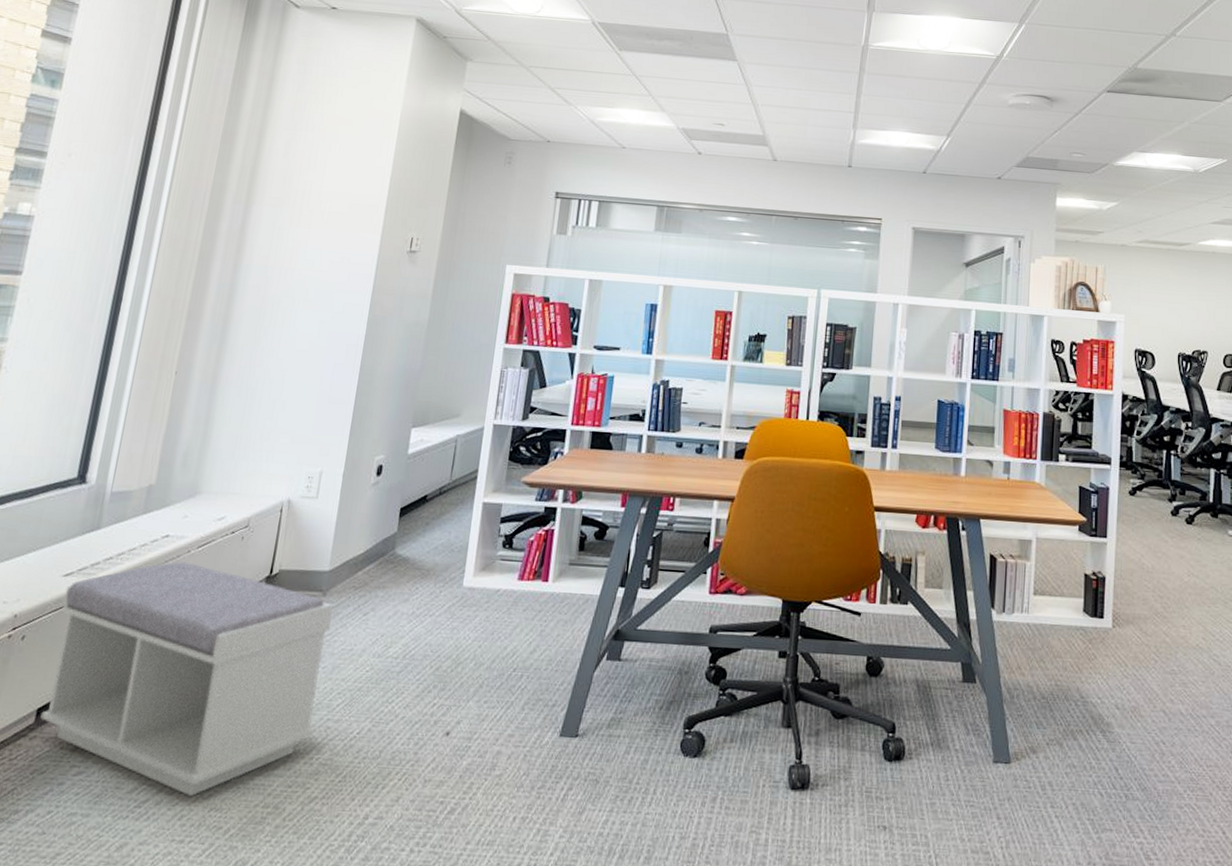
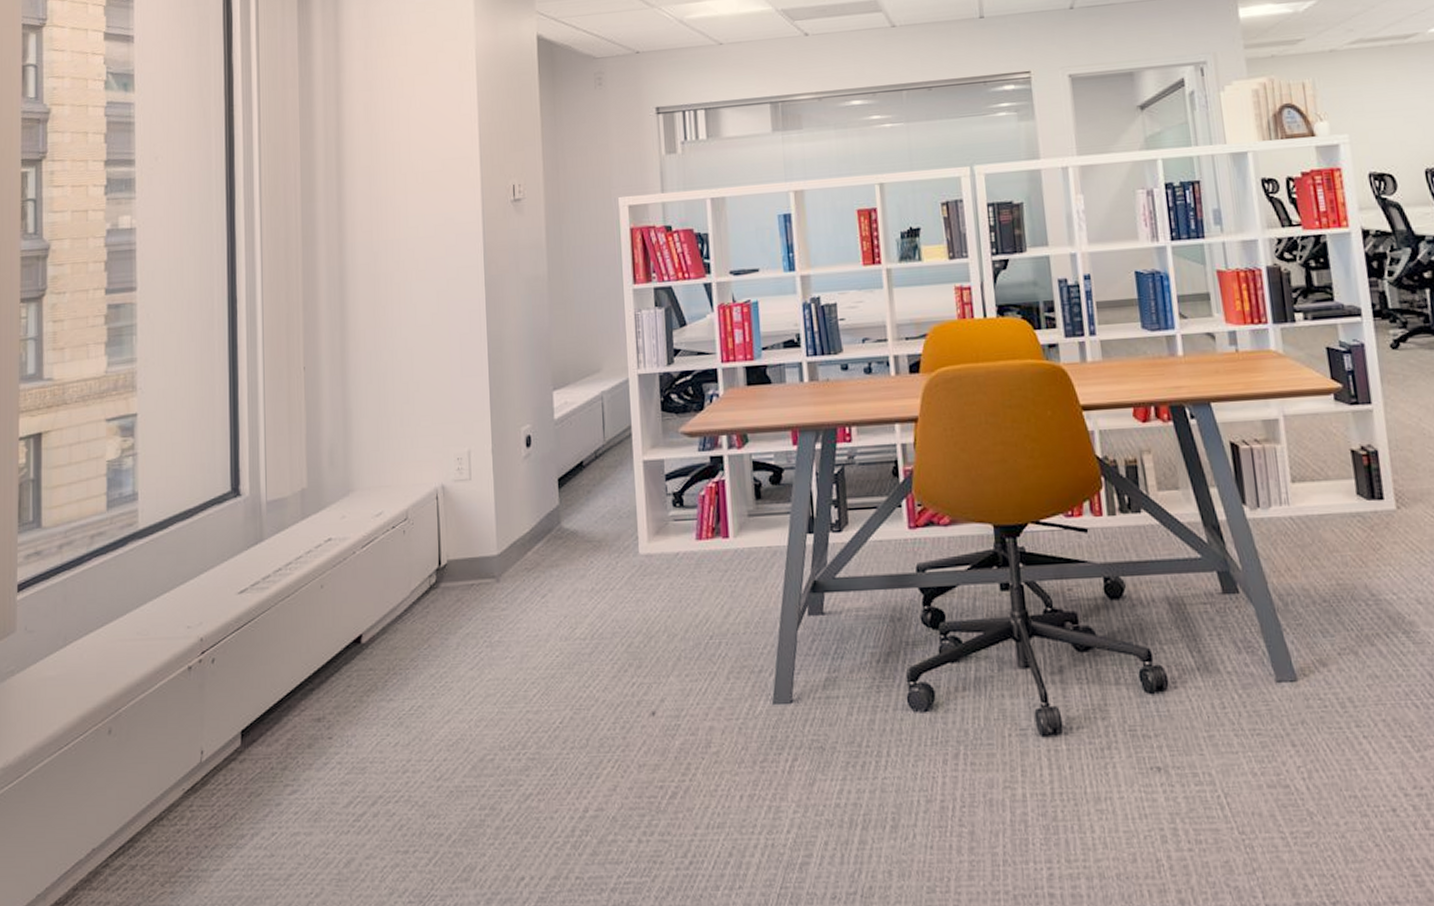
bench: present [40,561,333,796] -> none [243,564,515,805]

